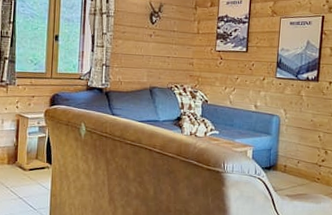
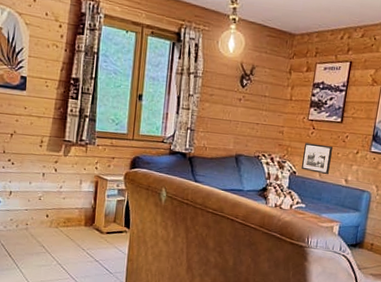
picture frame: none [213,72,241,102] -> present [301,143,334,175]

